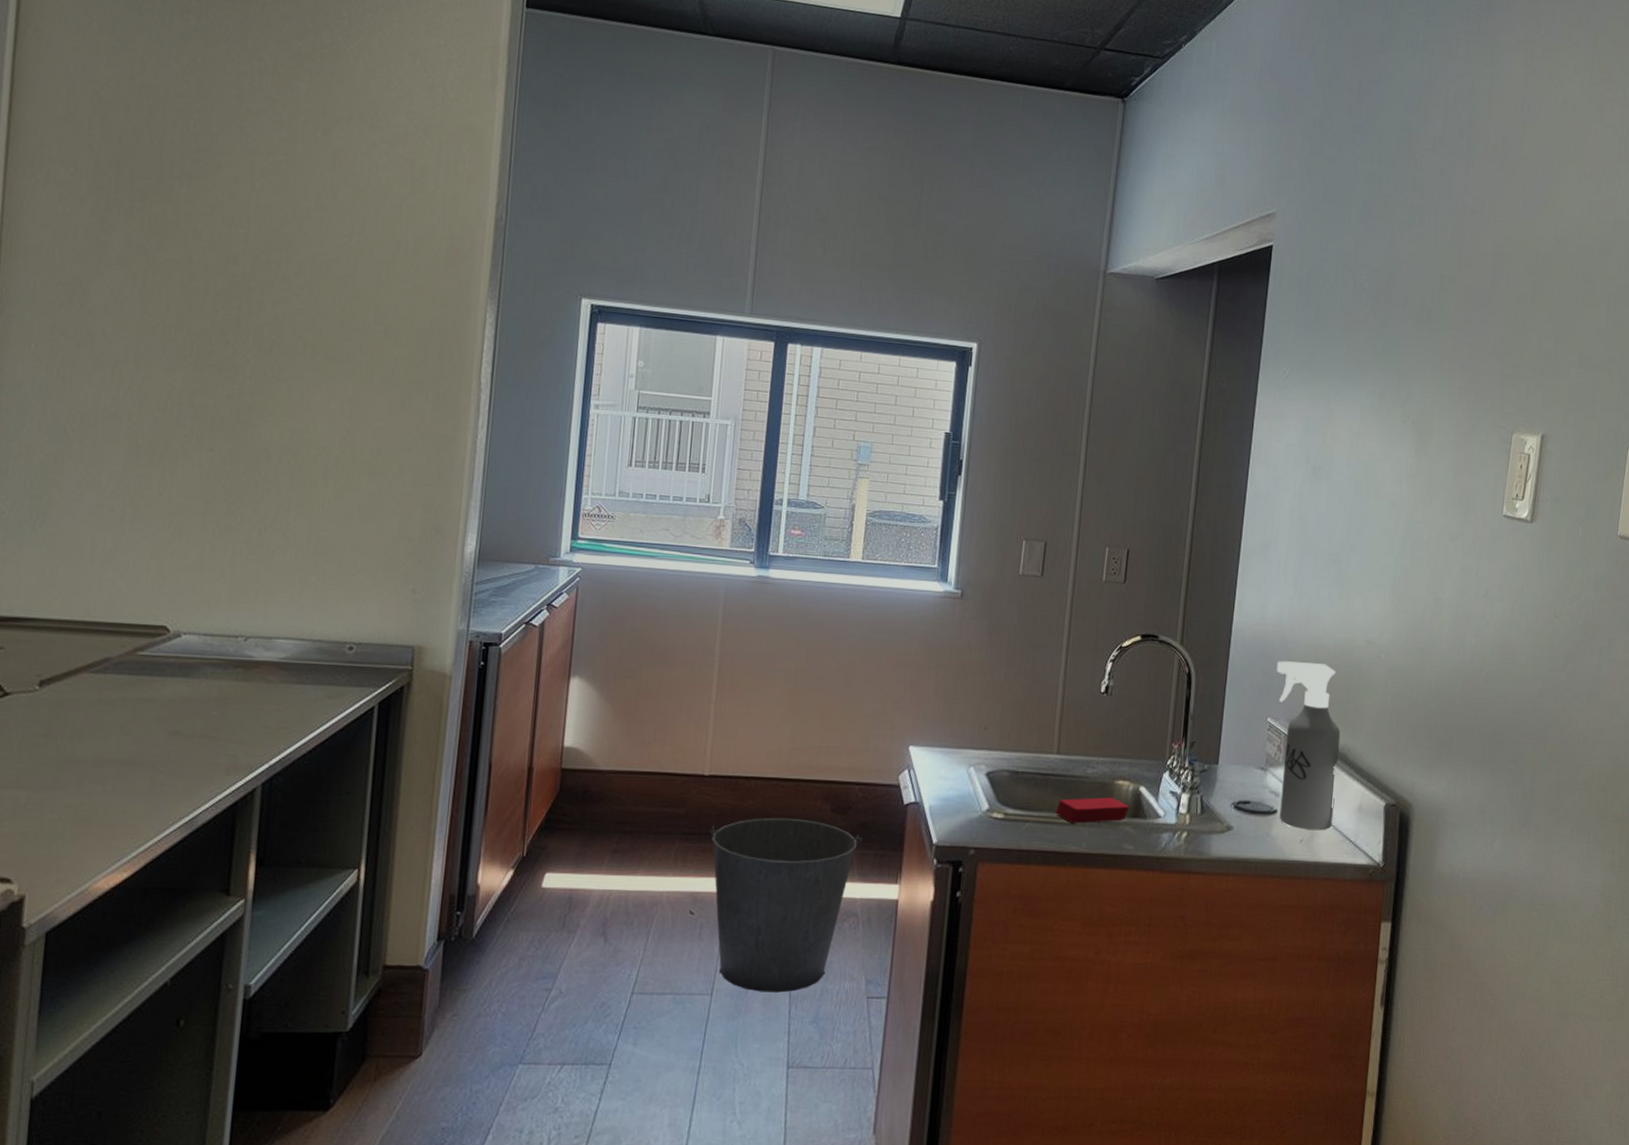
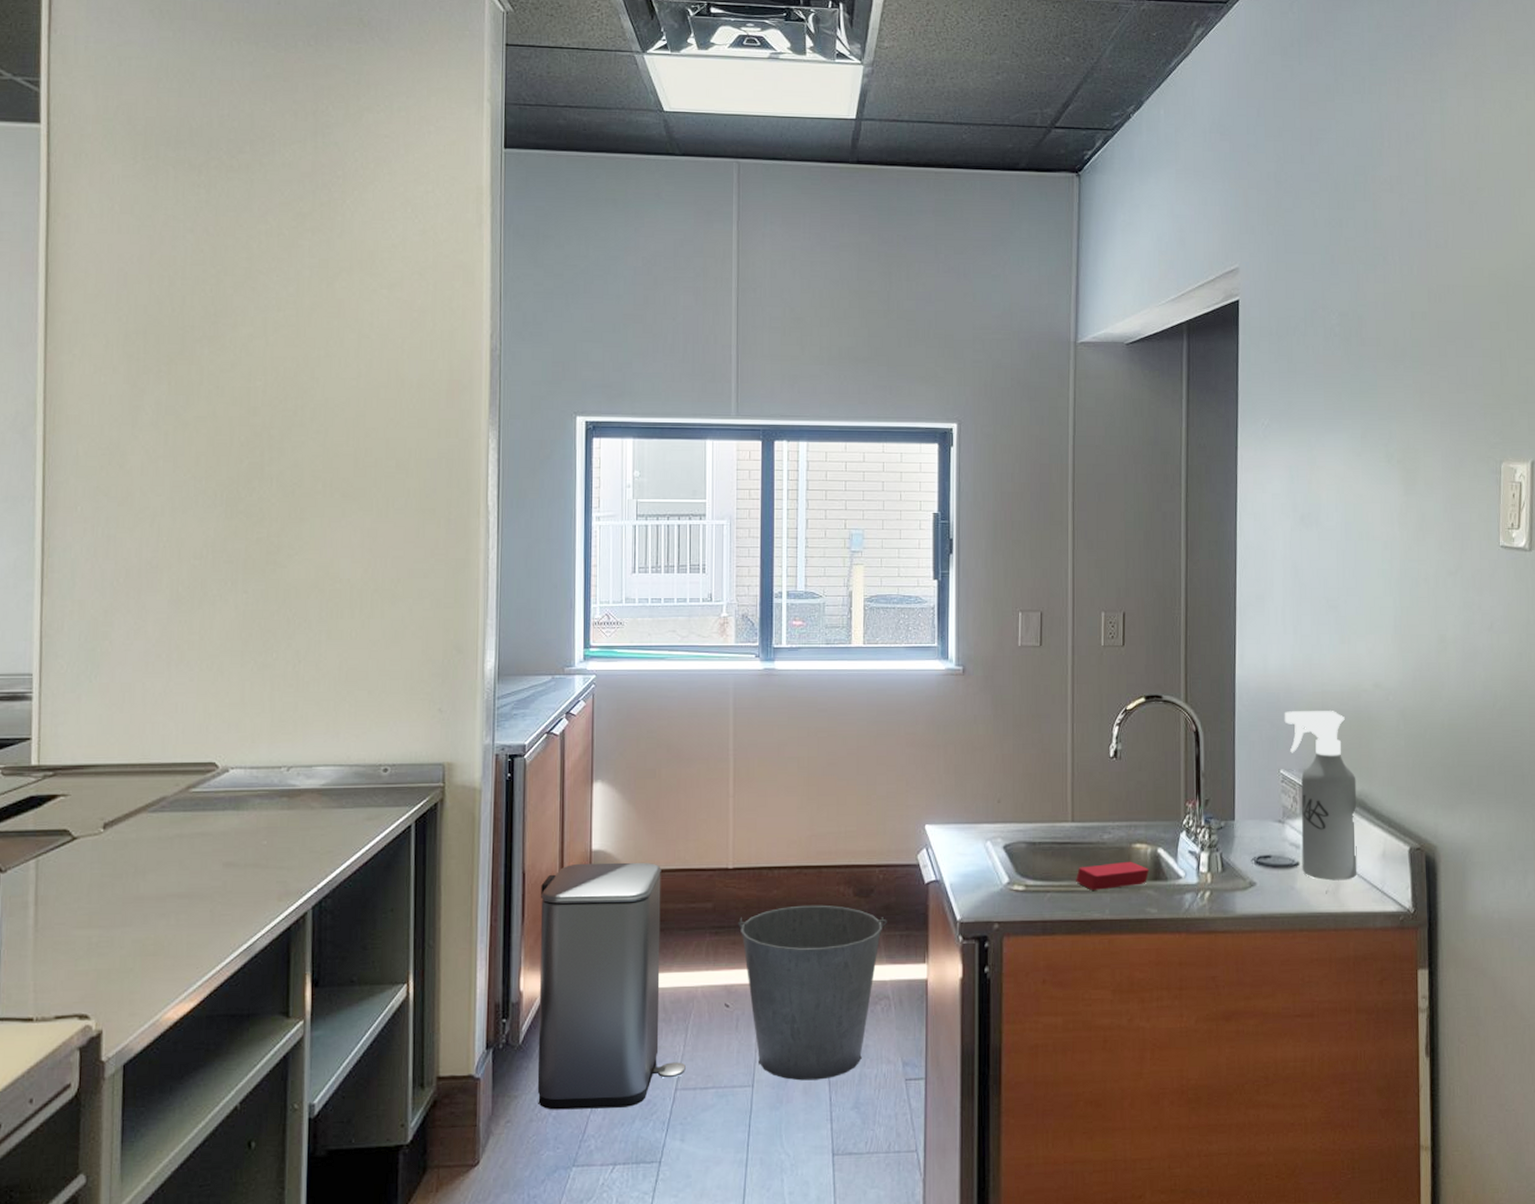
pedal bin: none [487,759,644,1008] -> present [537,862,686,1110]

